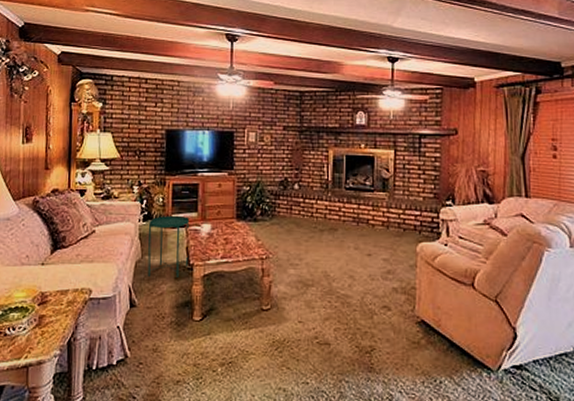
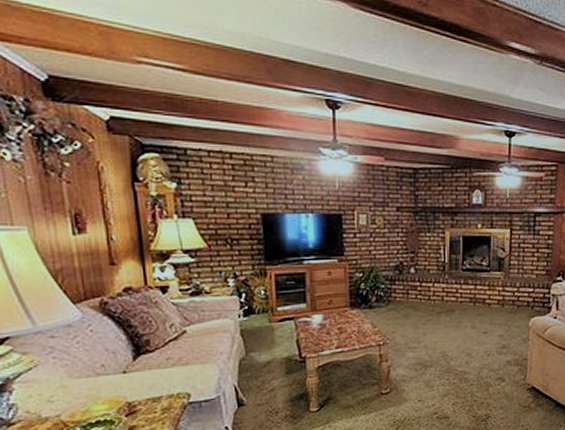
side table: present [147,215,190,277] -> none [250,307,301,374]

